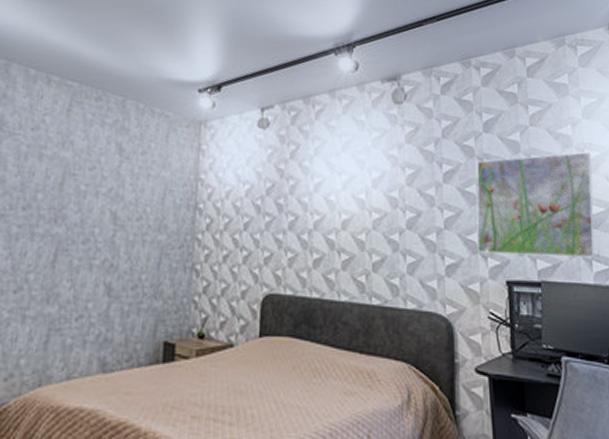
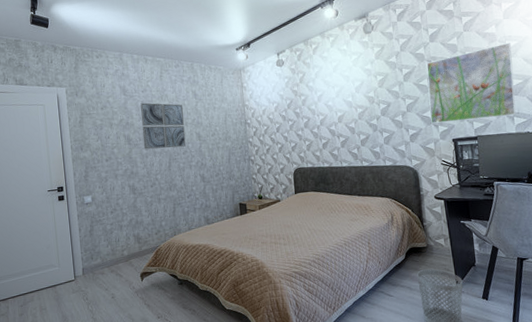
wall art: none [14,147,96,232] -> present [140,102,186,150]

